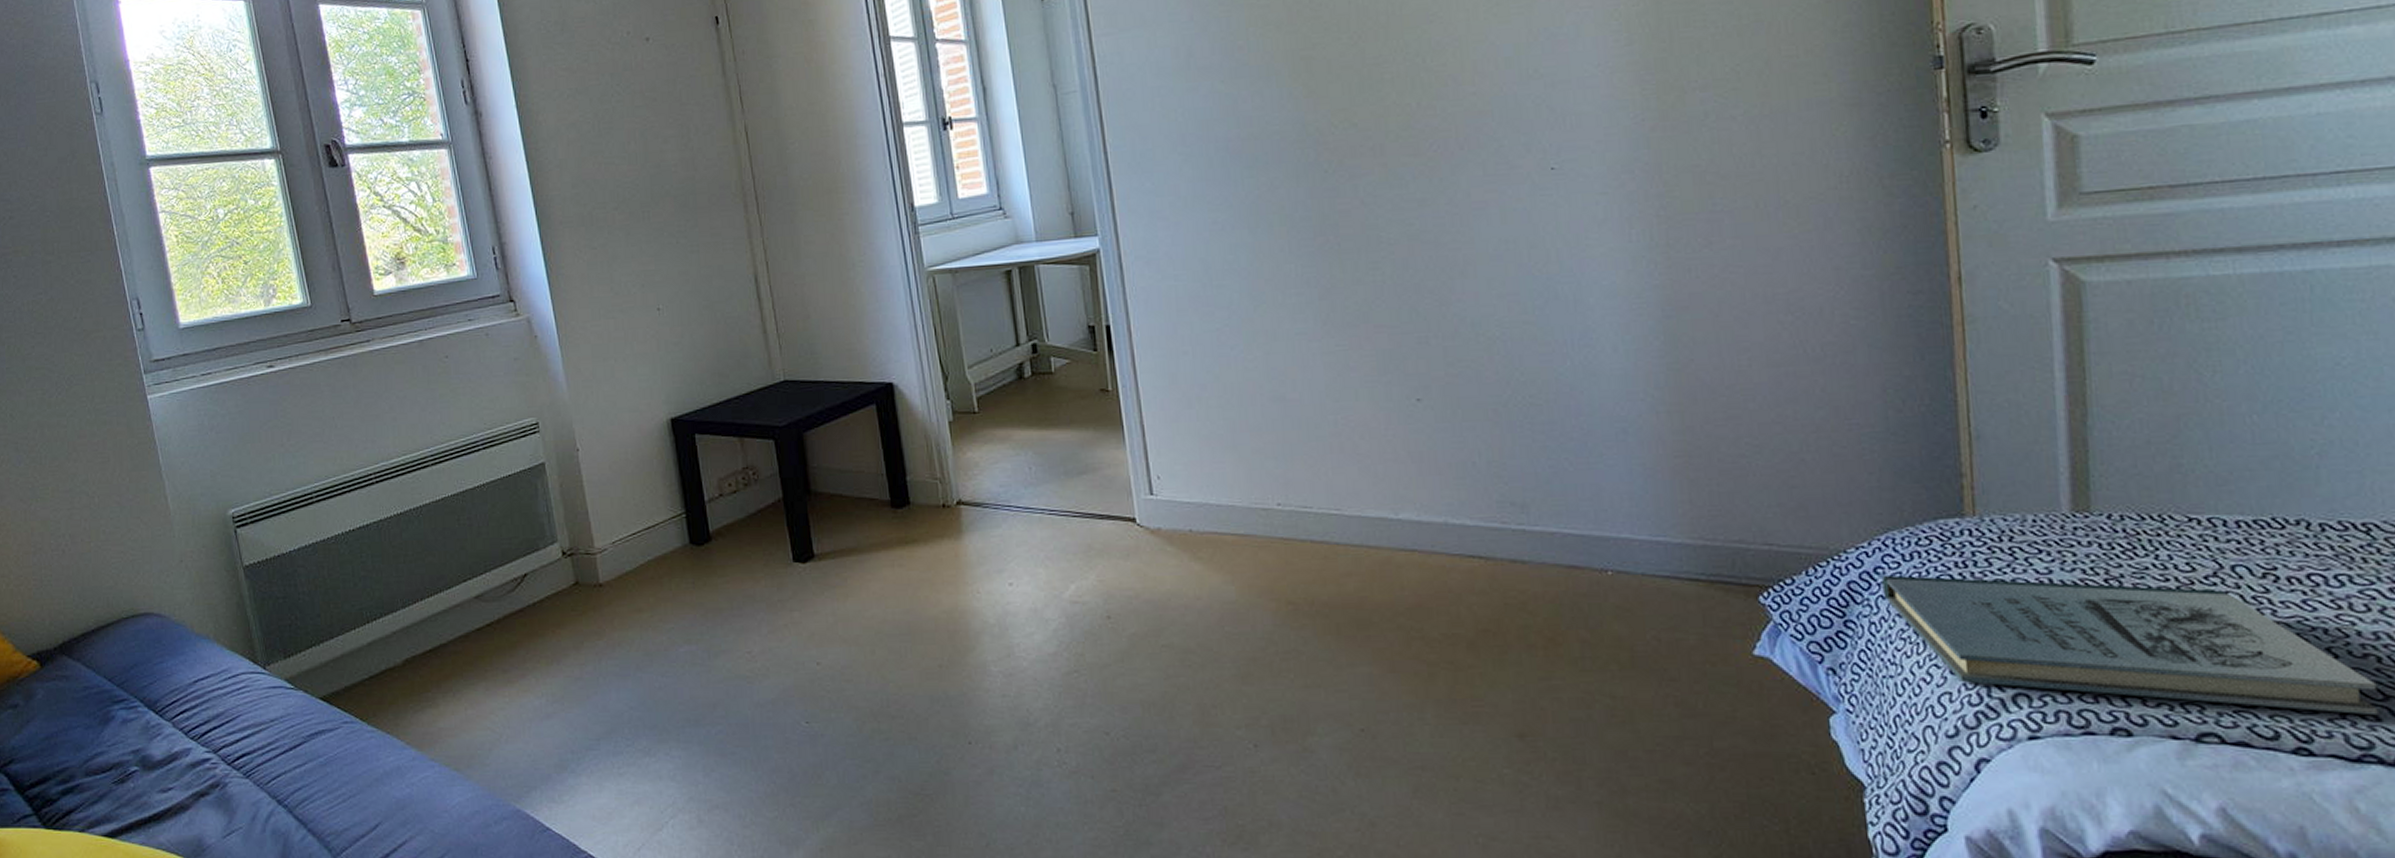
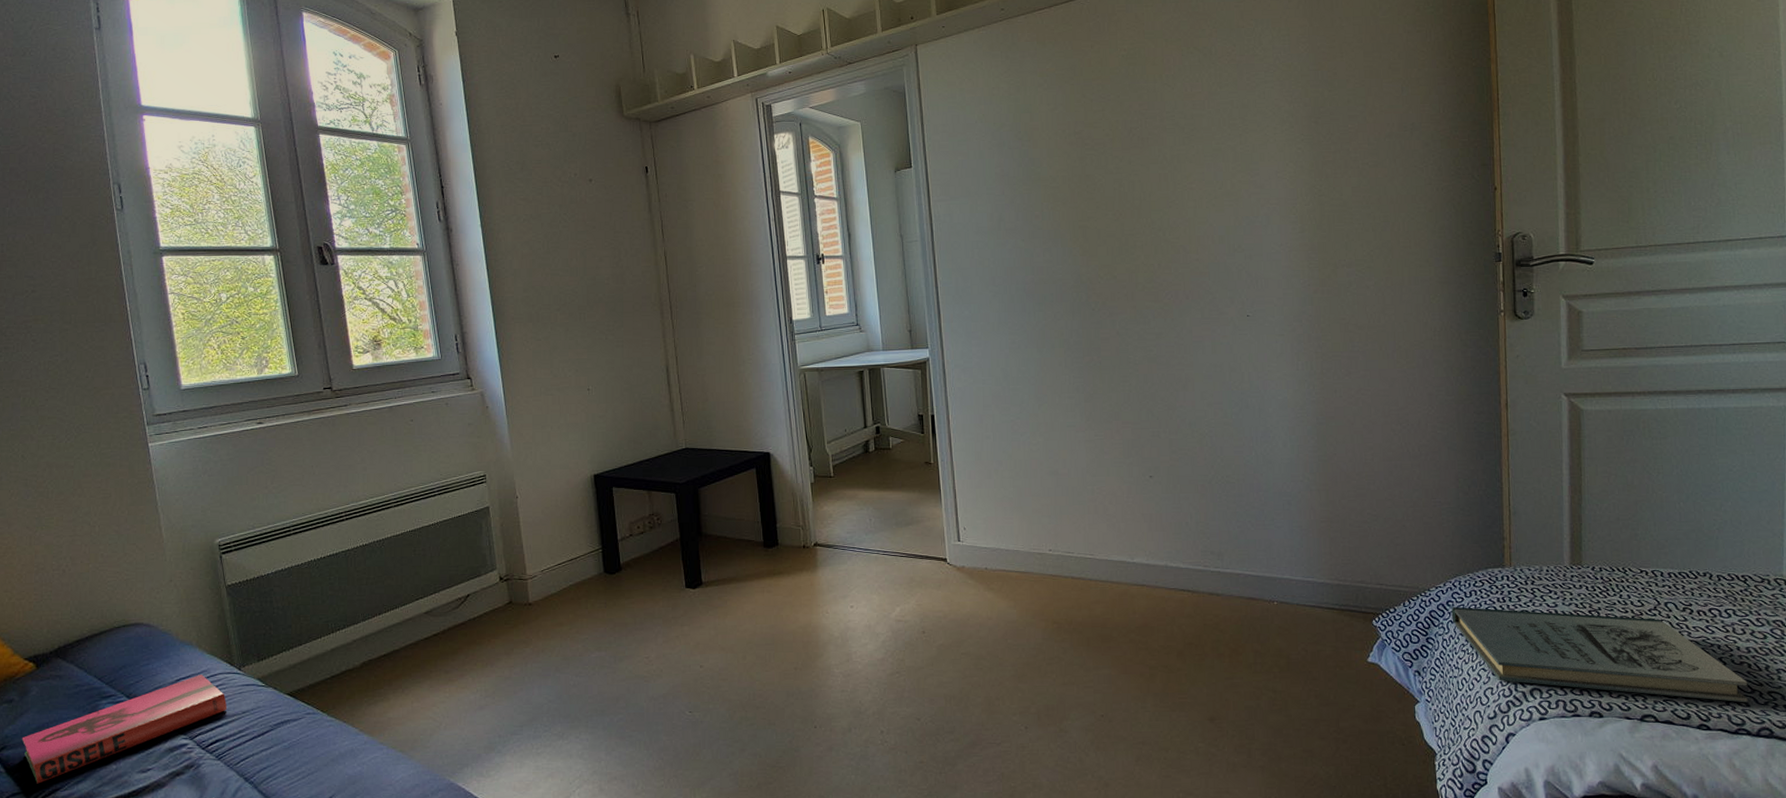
hardback book: none [30,675,252,804] -> present [21,675,227,784]

